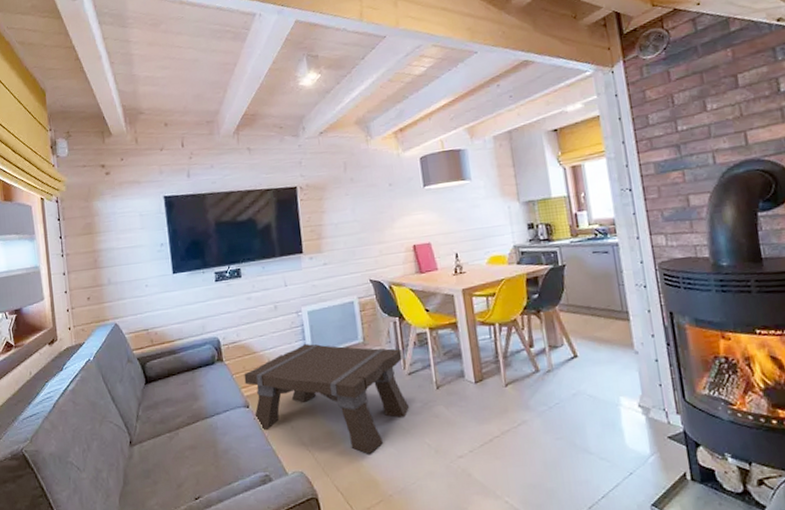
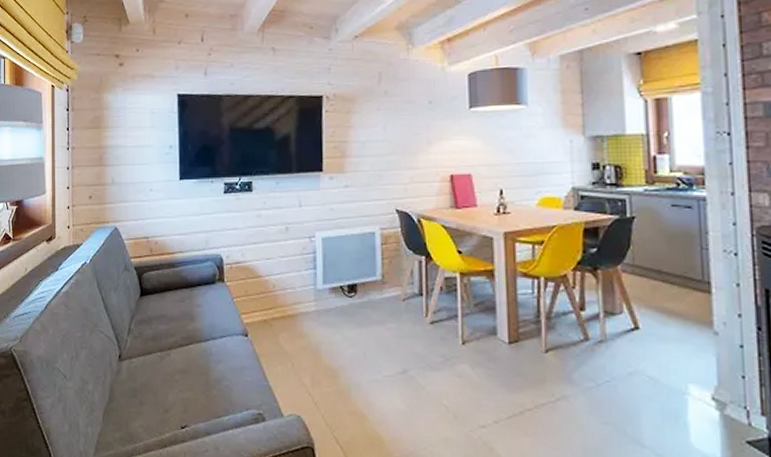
coffee table: present [244,343,410,454] -> none [245,273,428,408]

